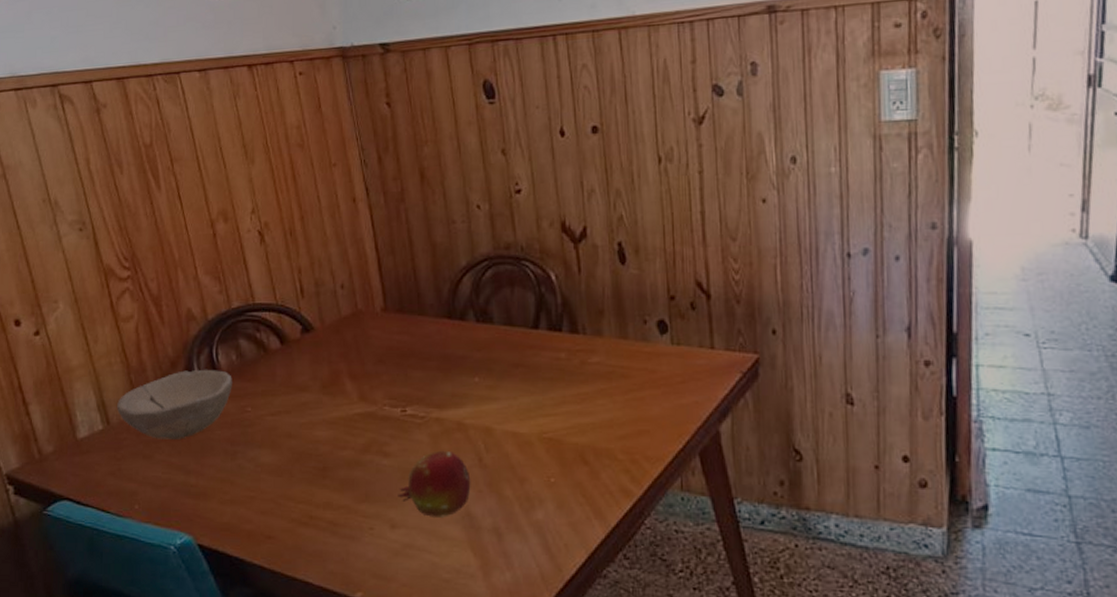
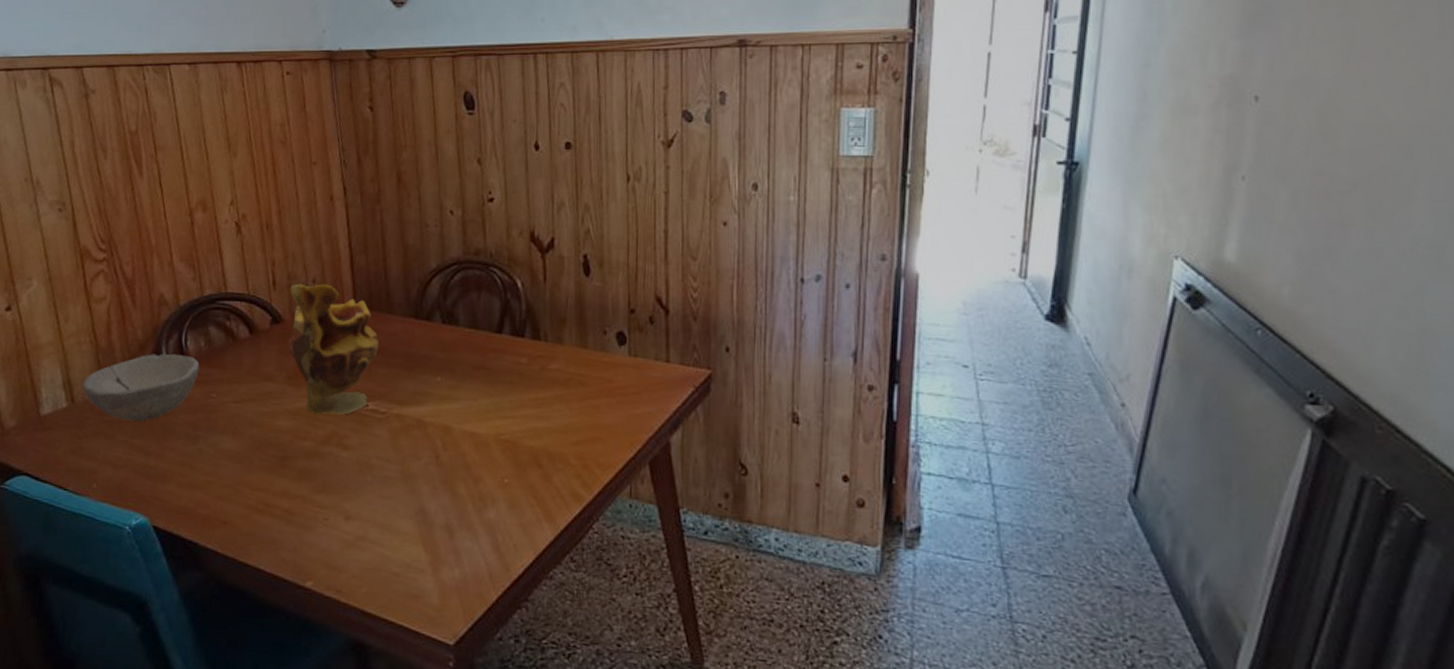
vase: none [319,289,413,423] -> present [288,283,379,415]
fruit: present [398,450,471,517] -> none [354,446,427,512]

